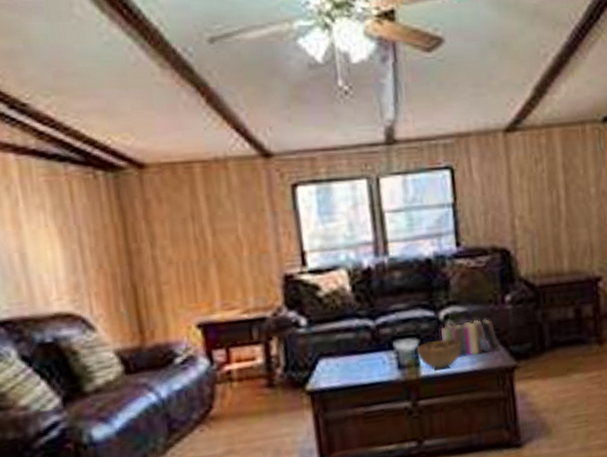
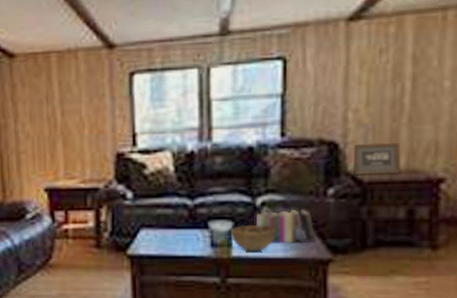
picture frame: none [522,246,565,280] -> present [353,142,401,175]

